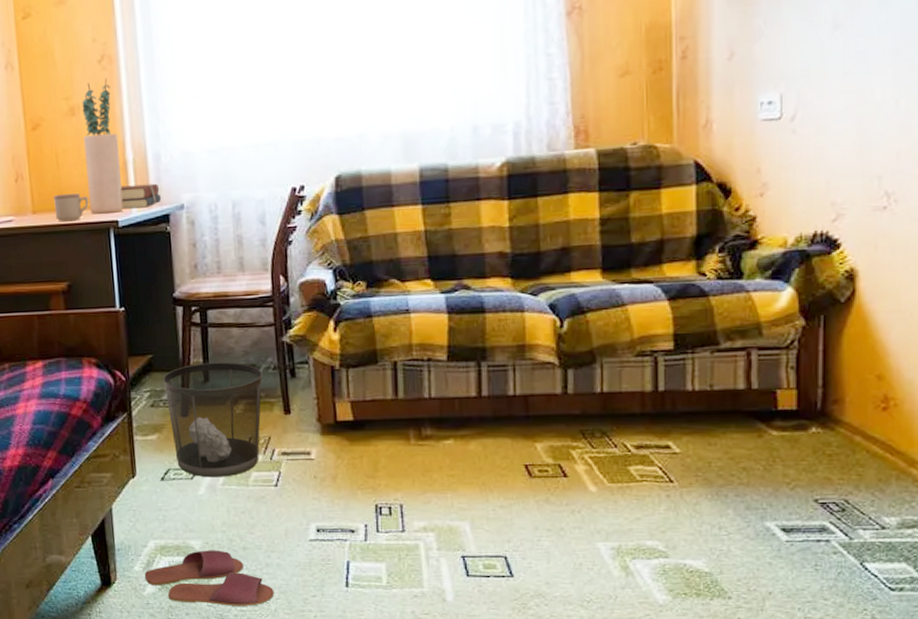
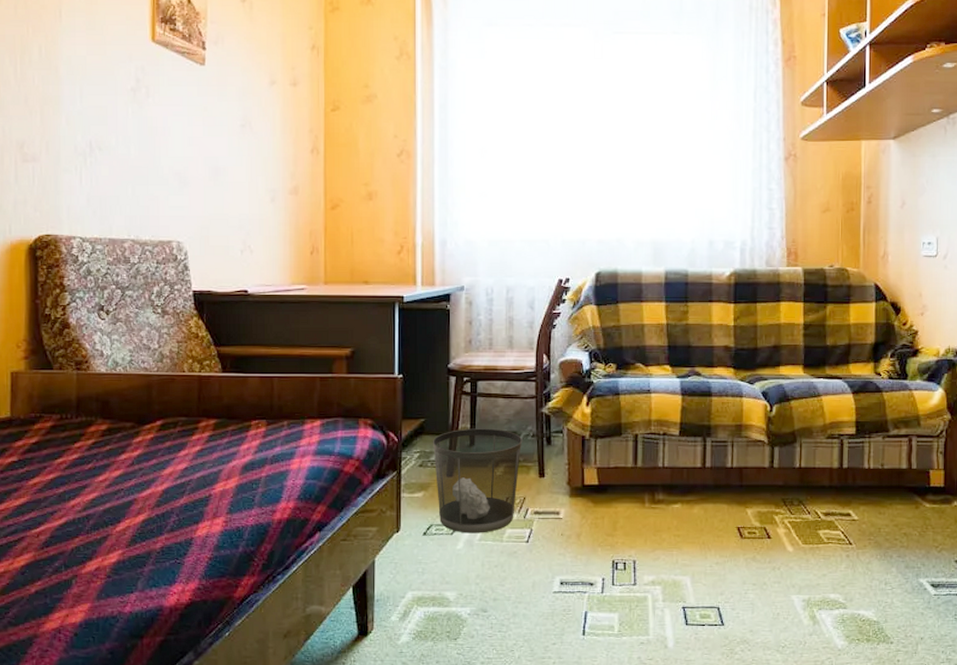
mug: present [53,193,89,222] -> none [345,268,377,294]
vase: present [82,78,124,214] -> none [378,170,409,289]
books: present [120,183,162,209] -> none [408,266,445,287]
slippers: present [144,550,274,606] -> none [400,601,519,654]

